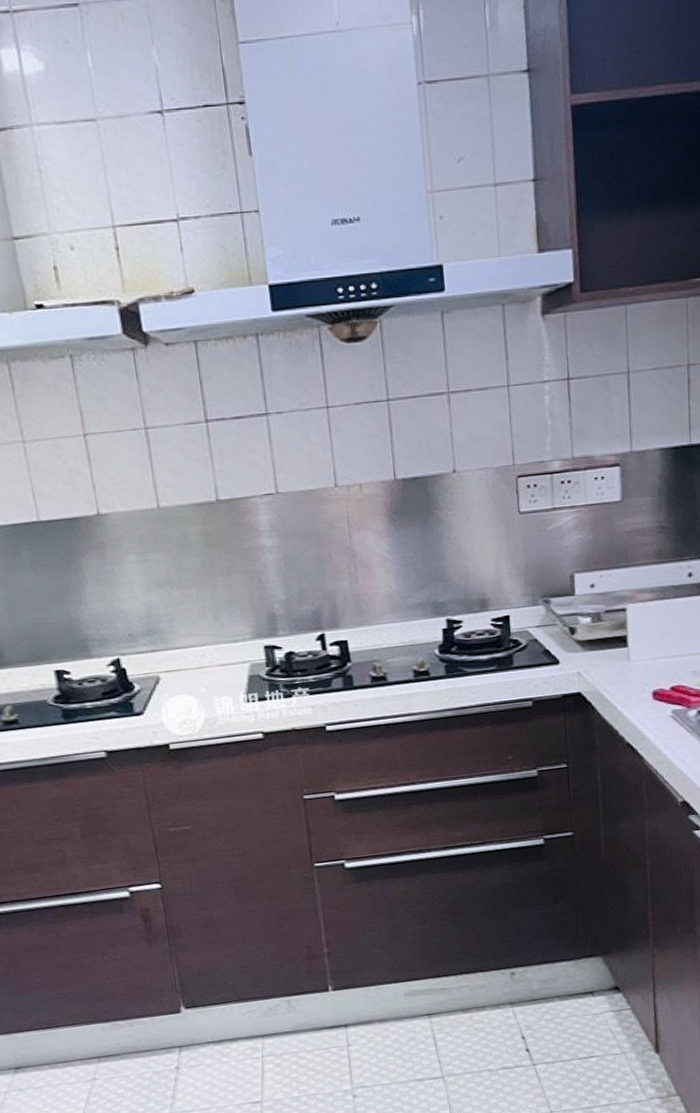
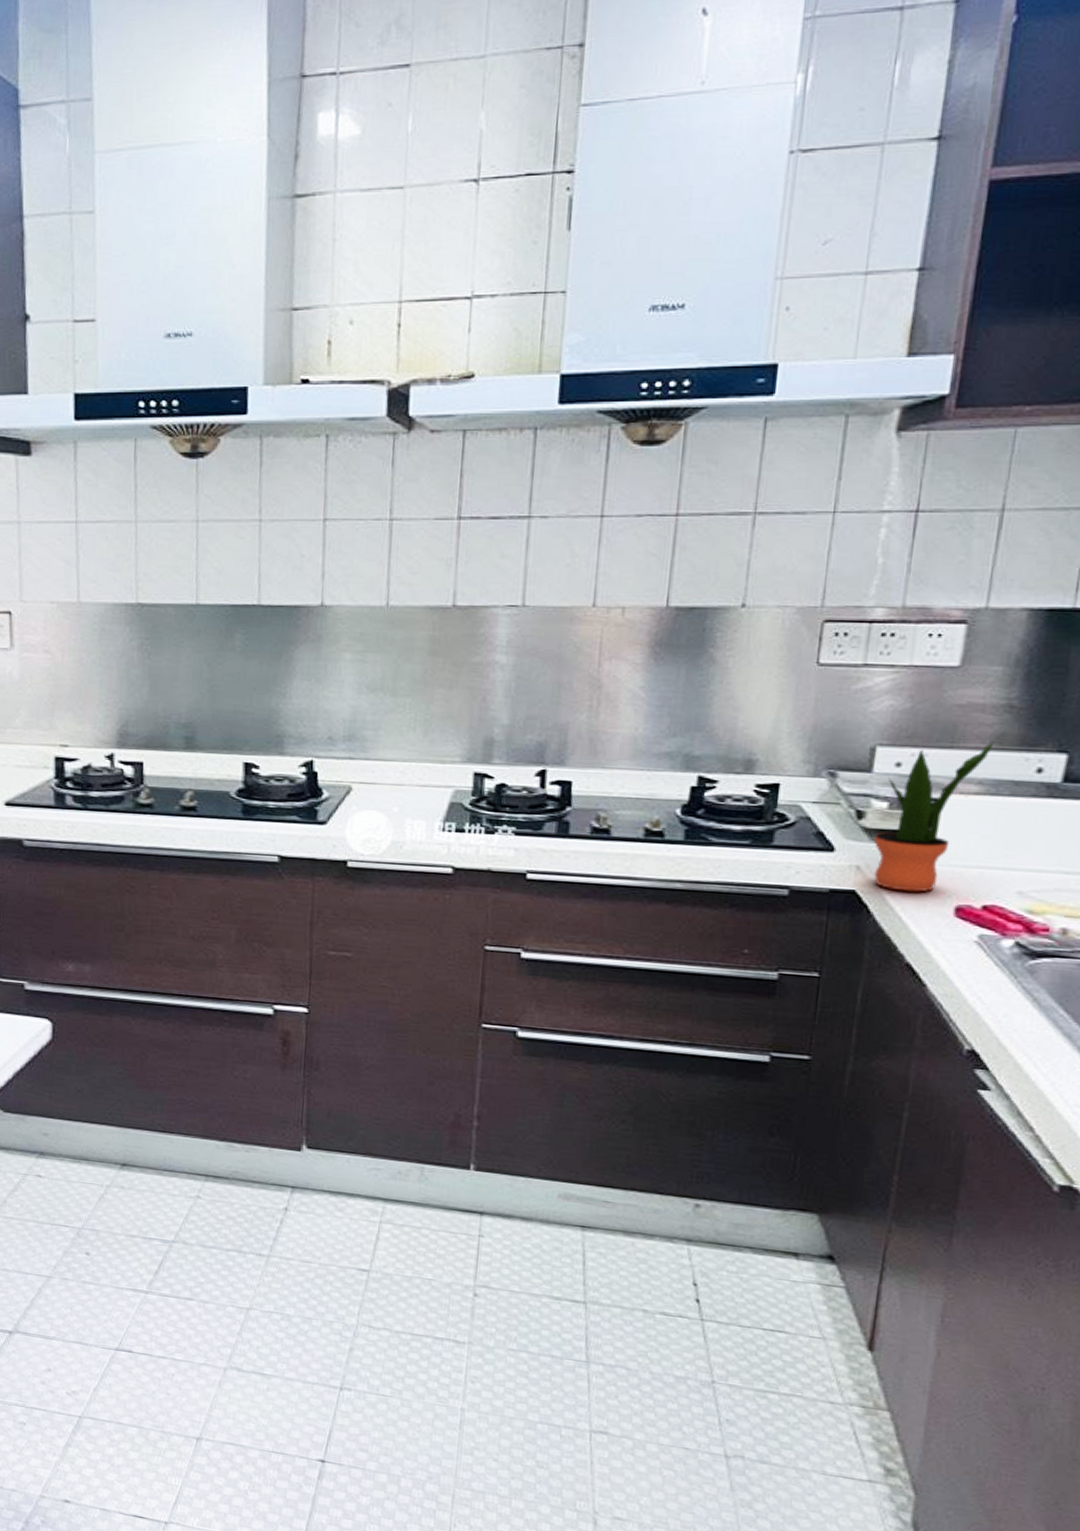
potted plant: none [586,554,657,687] -> present [874,738,996,893]

